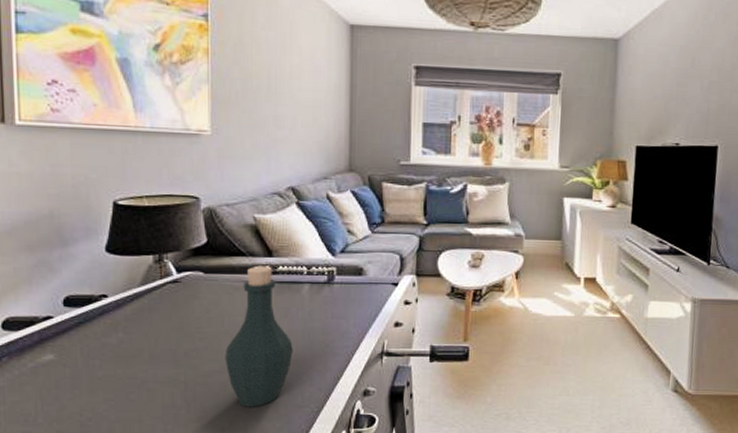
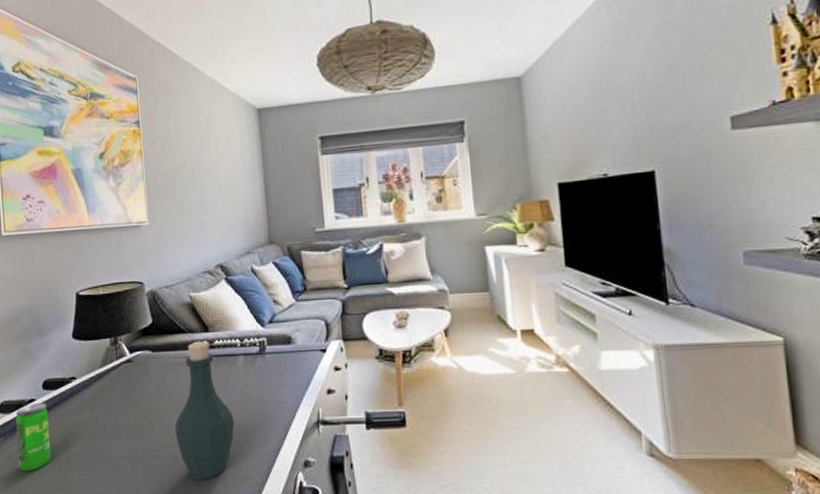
beverage can: none [25,321,71,395] -> present [15,403,51,471]

